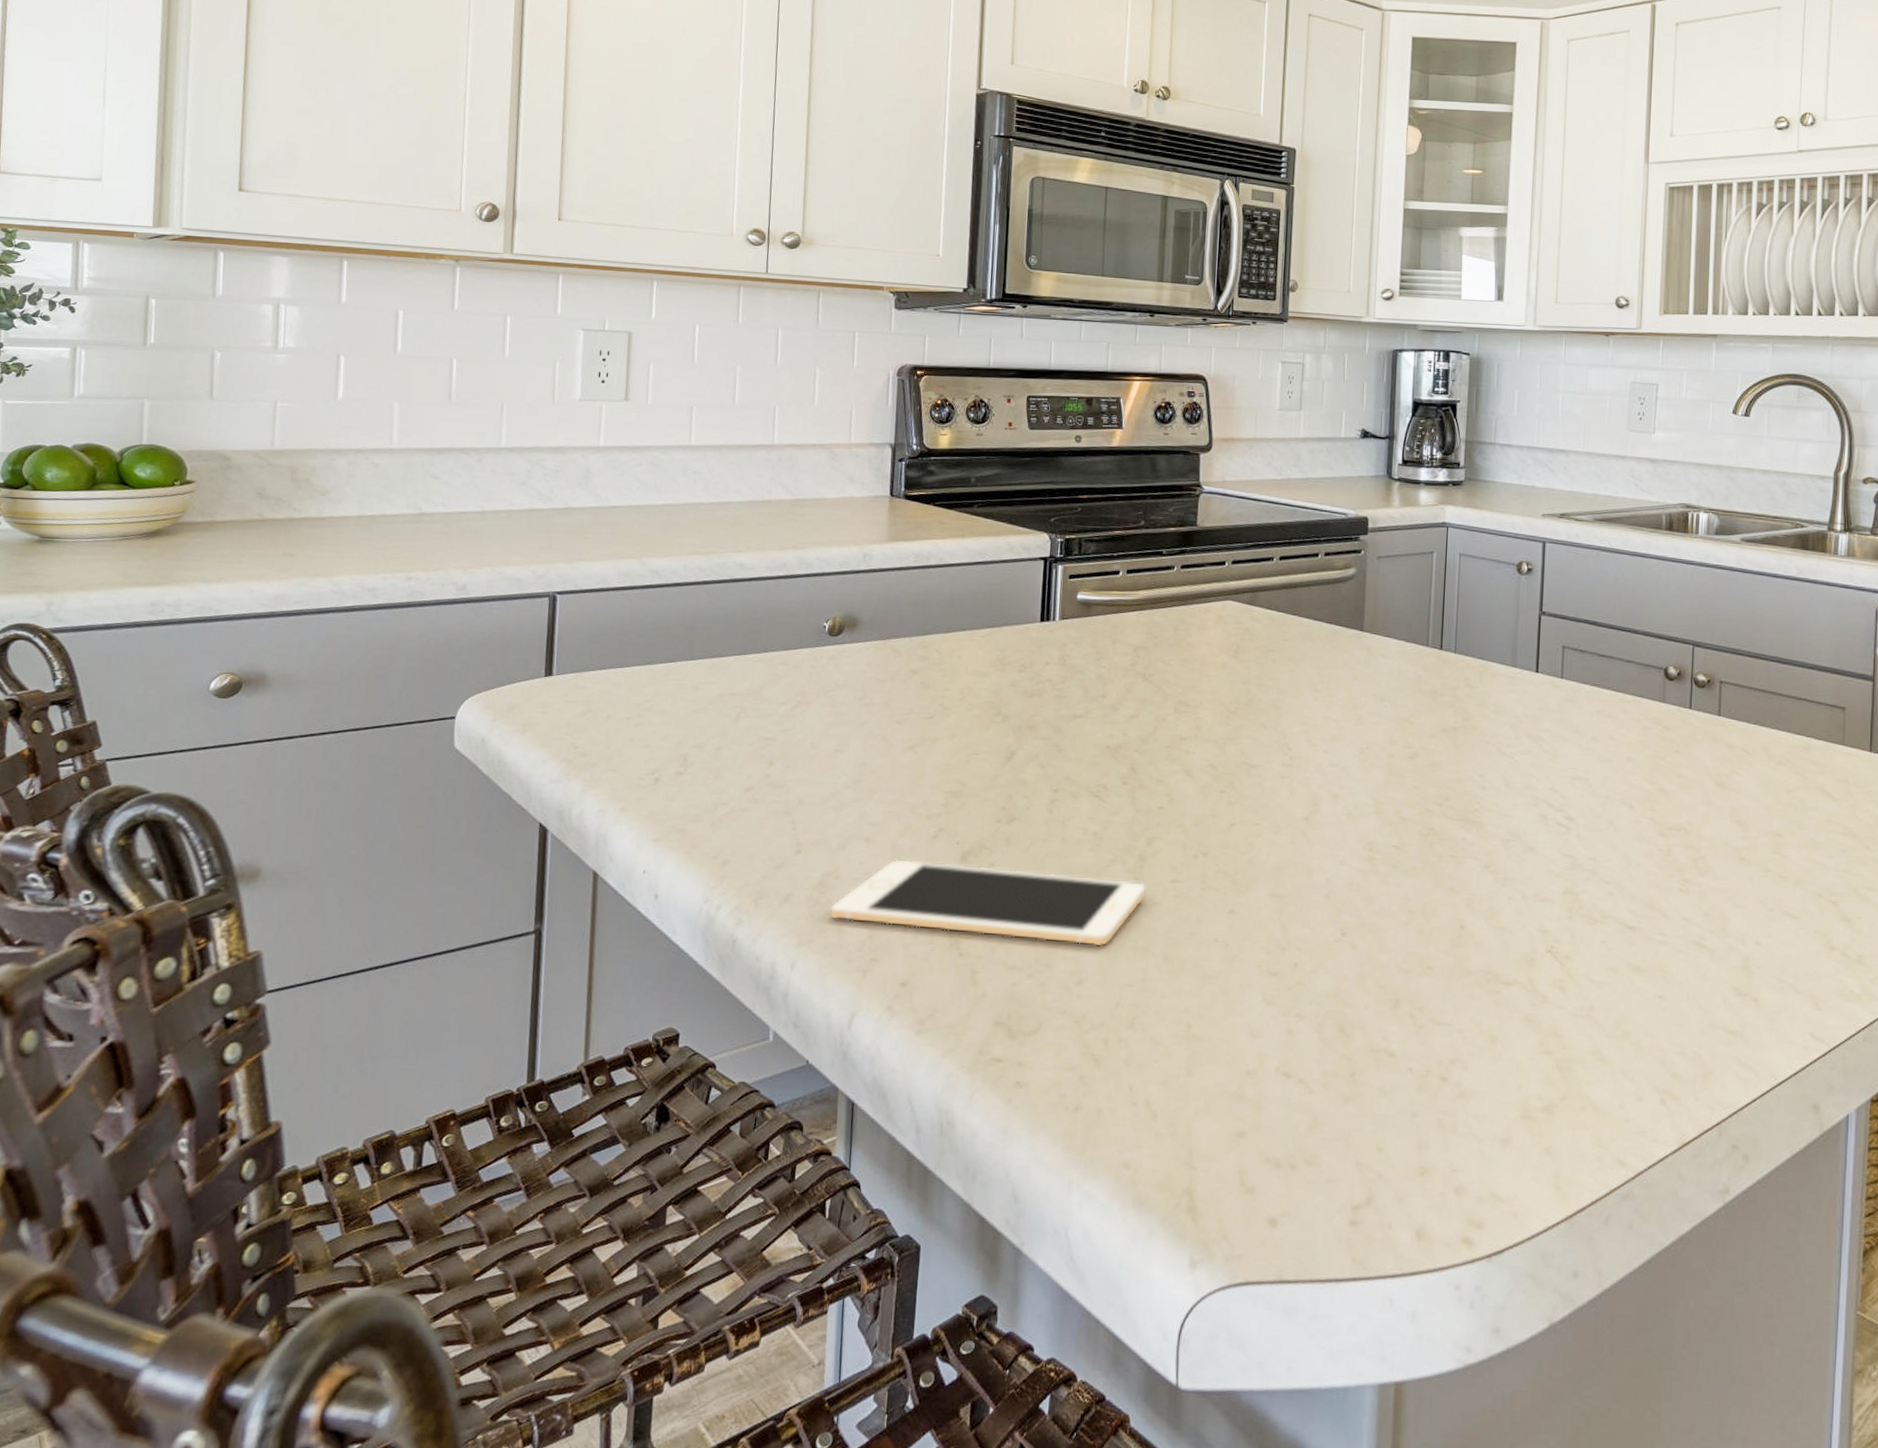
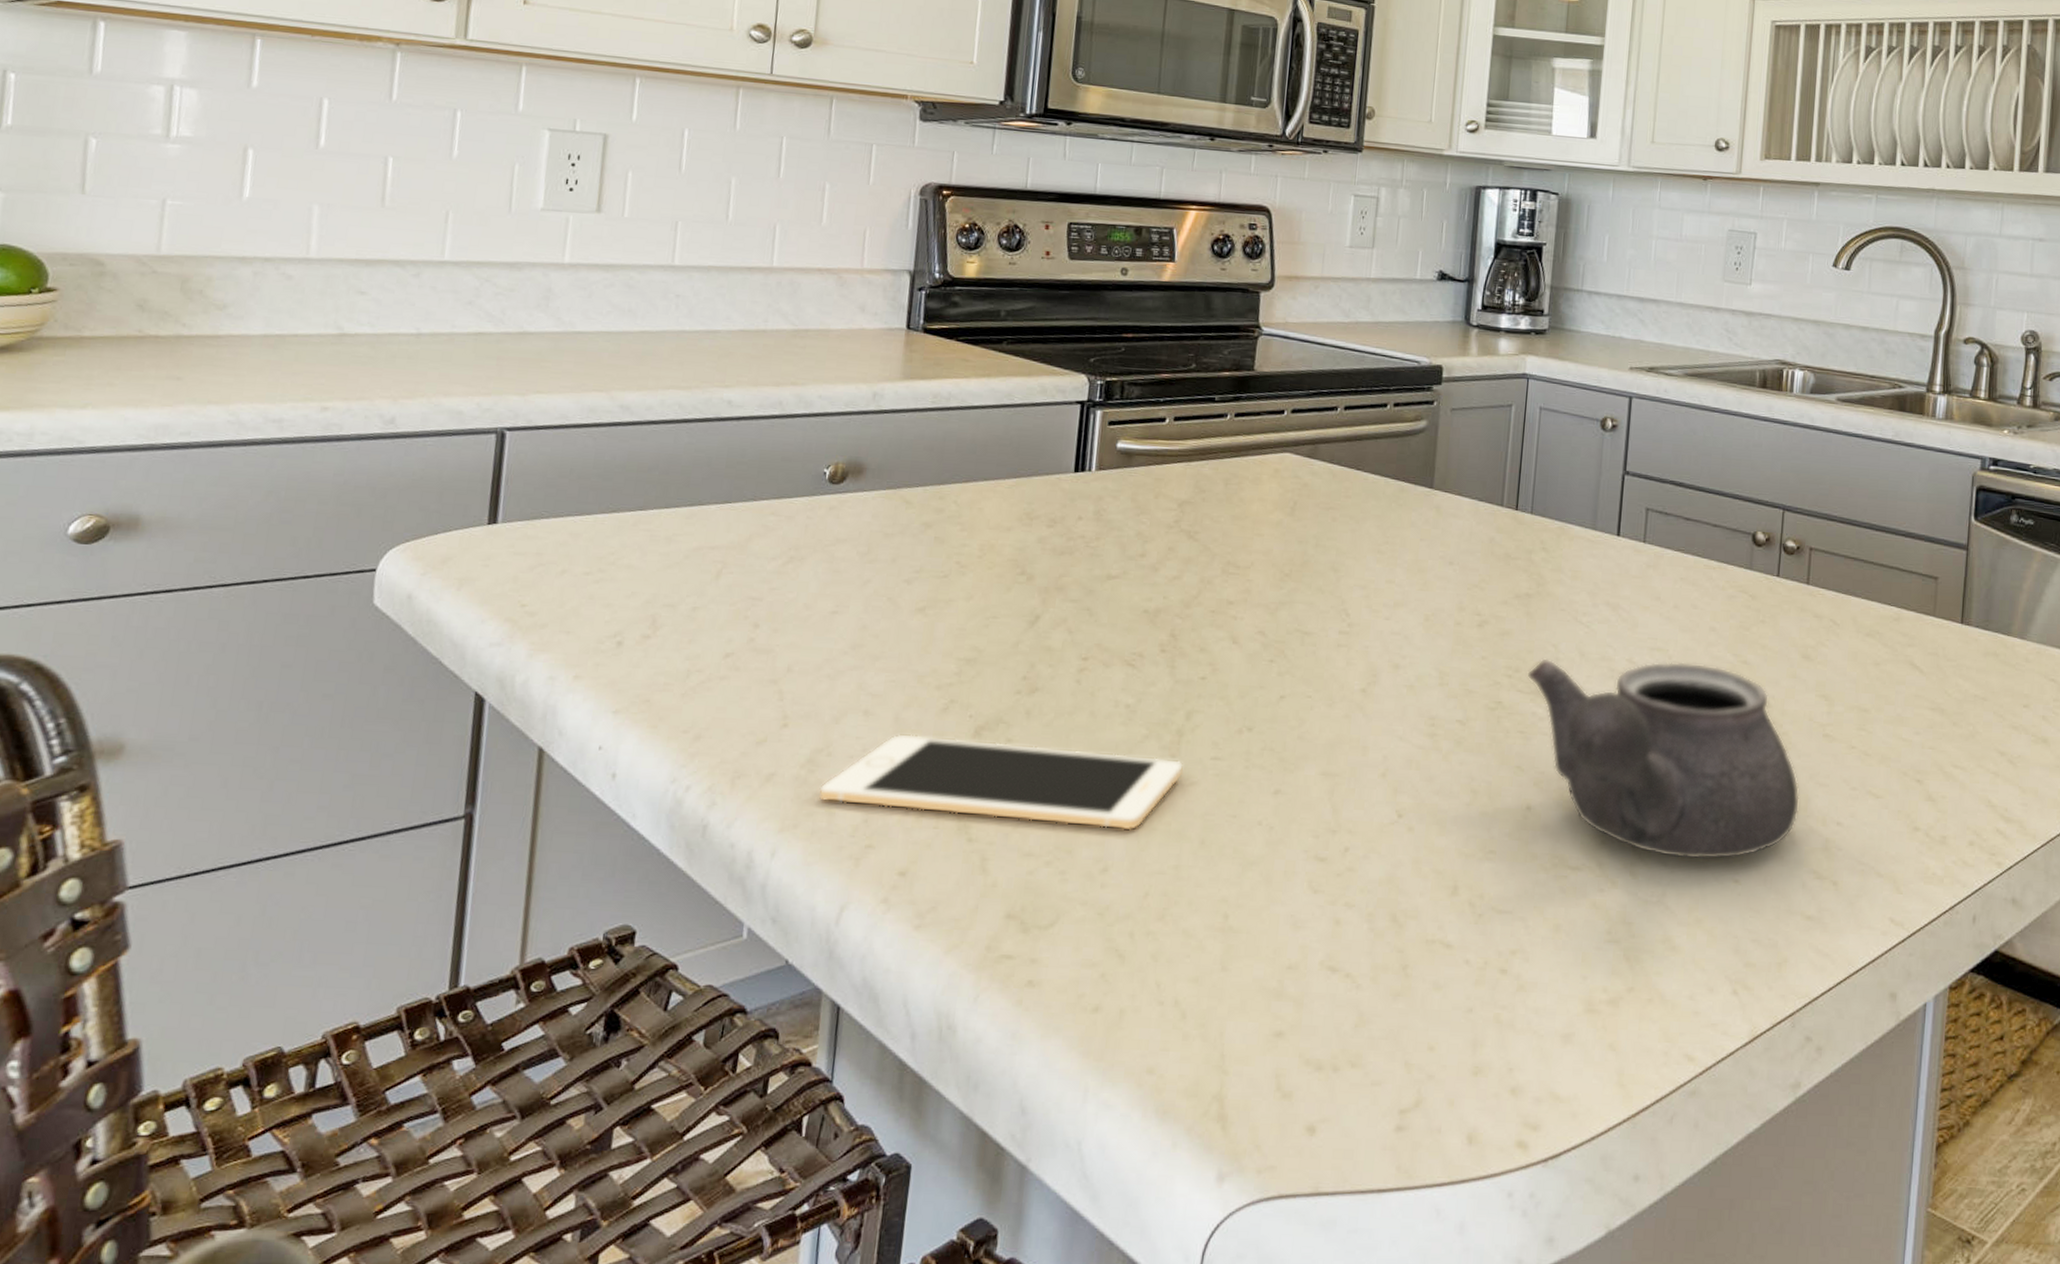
teapot: none [1456,787,1719,977] -> present [1527,658,1800,860]

